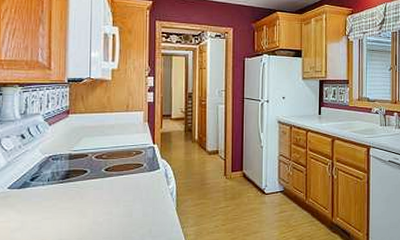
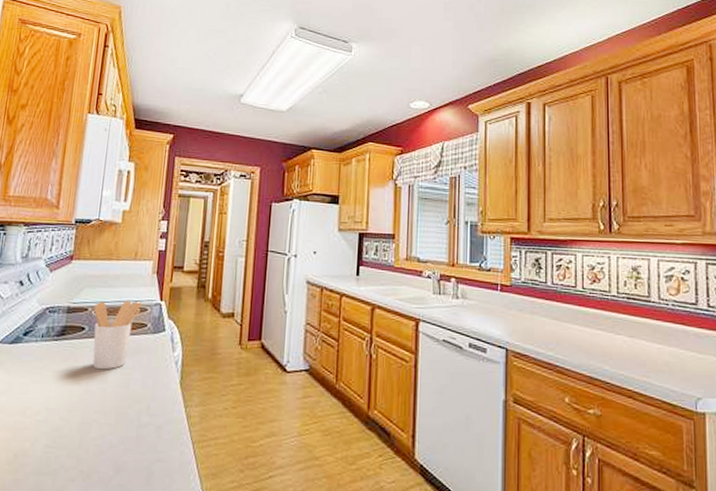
utensil holder: none [93,145,137,204] -> present [93,300,143,370]

